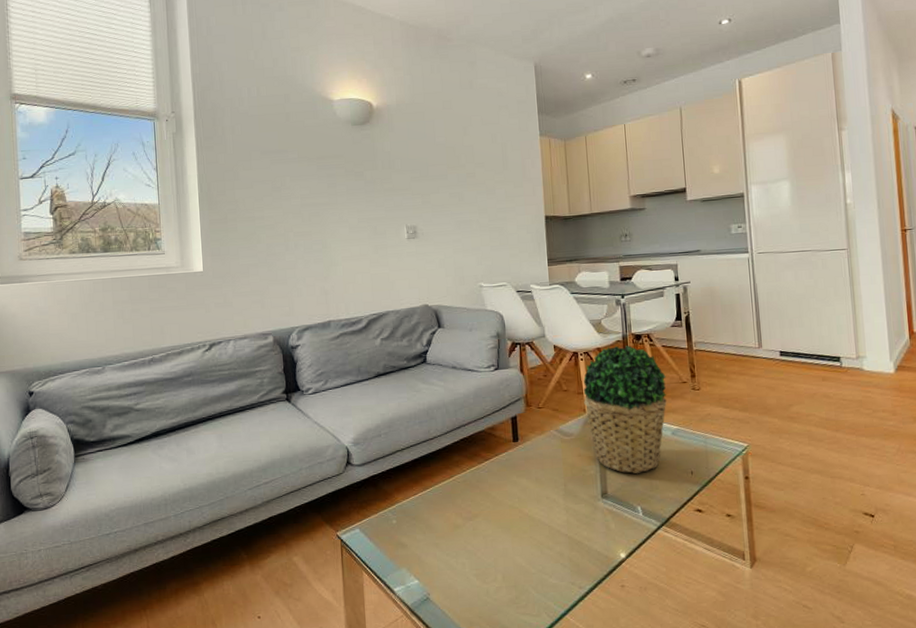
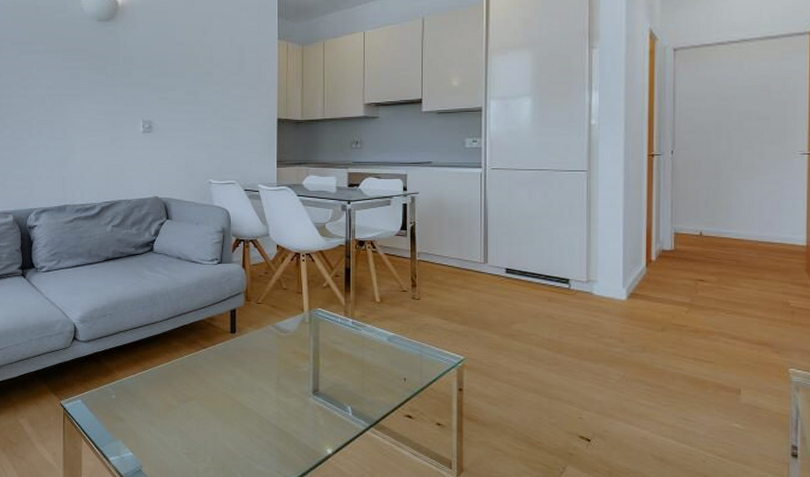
potted plant: present [583,345,667,474] -> none [302,249,386,375]

